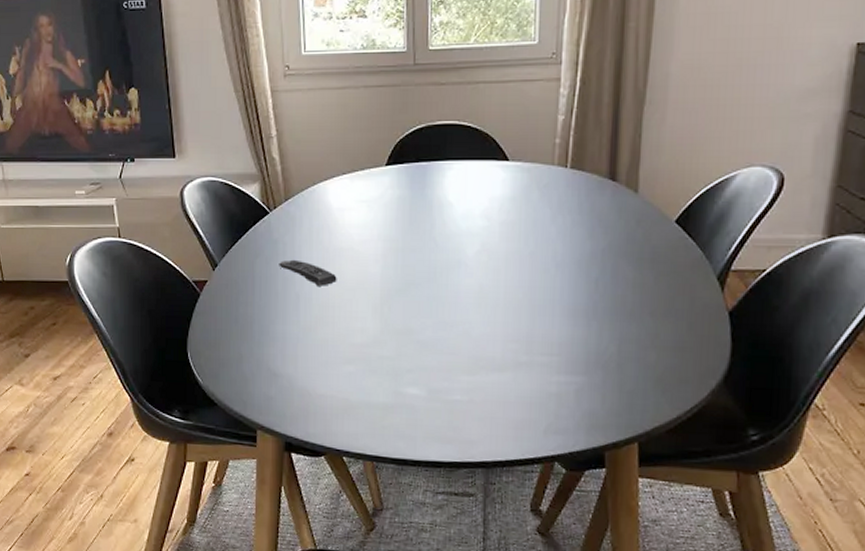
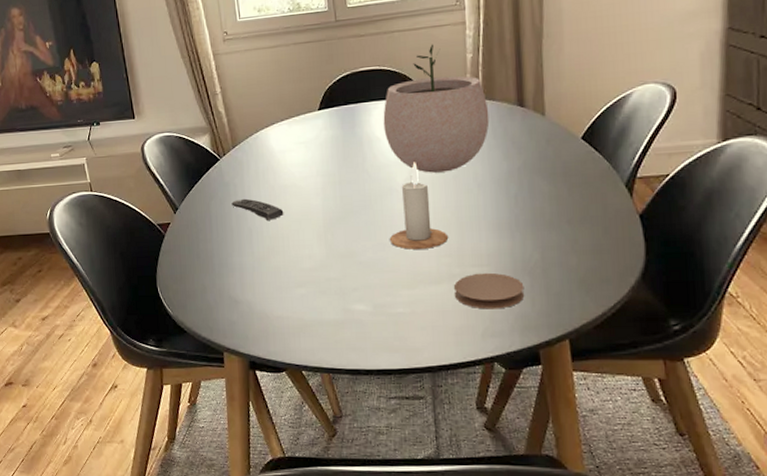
candle: none [452,233,518,332] -> present [389,162,449,250]
plant pot: none [457,100,577,247] -> present [383,44,490,173]
coaster: none [519,363,596,404] -> present [454,272,525,309]

